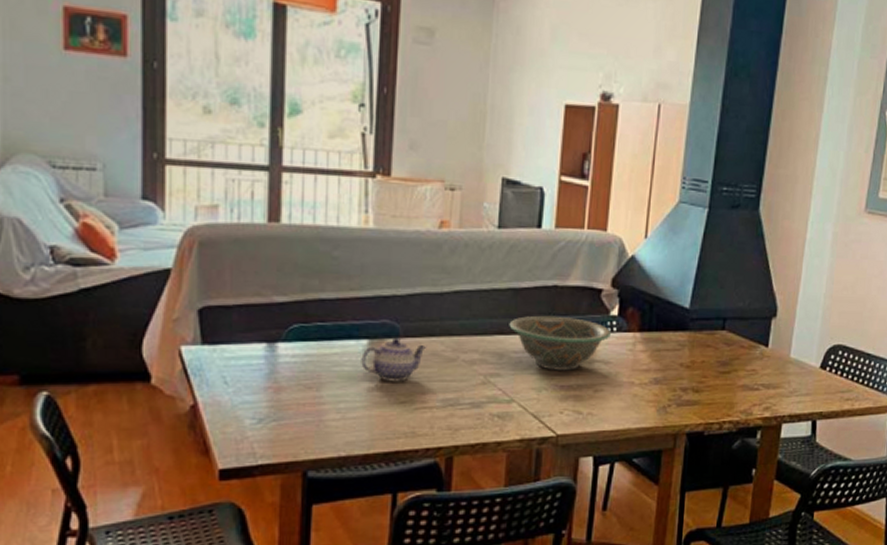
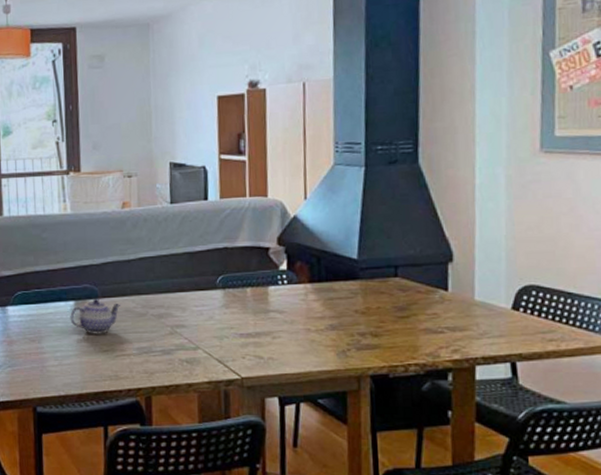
decorative bowl: present [509,315,611,371] -> none [188,273,282,321]

